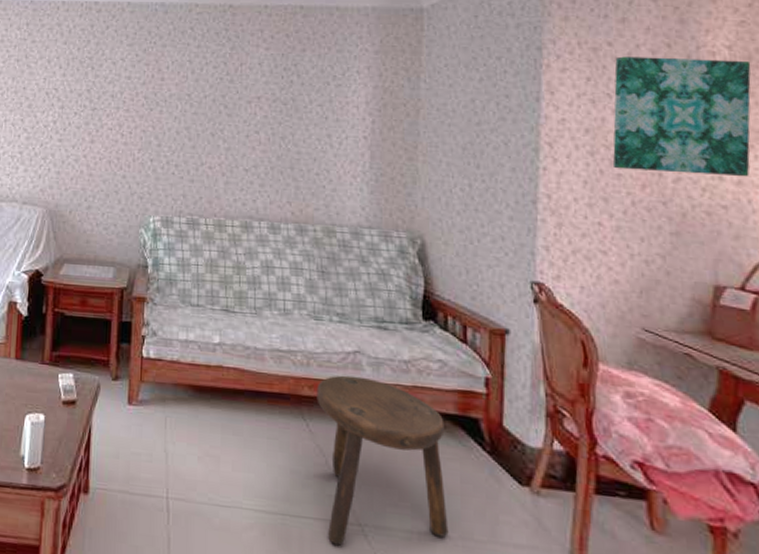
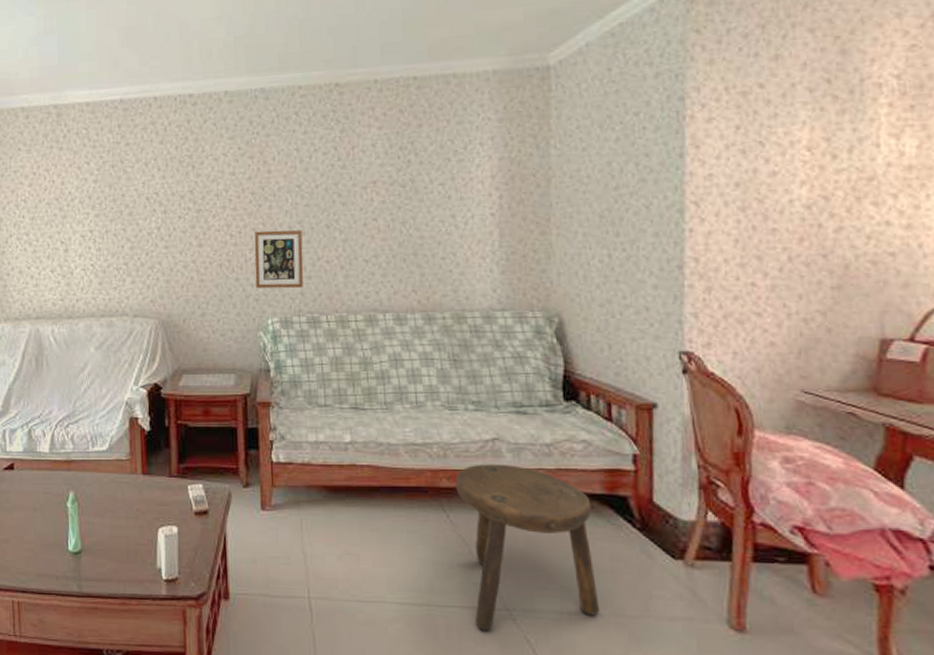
picture frame: none [141,133,189,191] -> present [254,230,304,289]
wall art: present [613,56,751,177] -> none [766,90,923,224]

